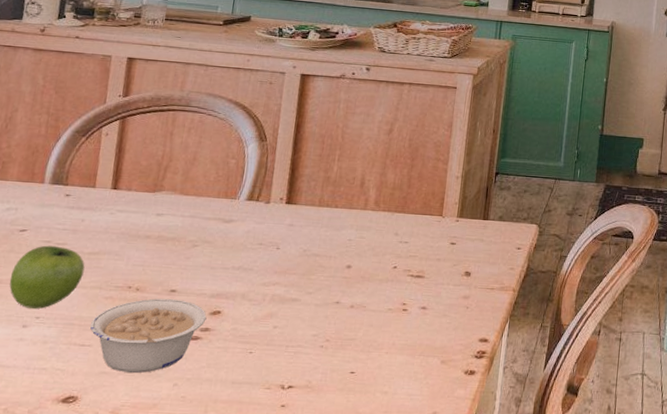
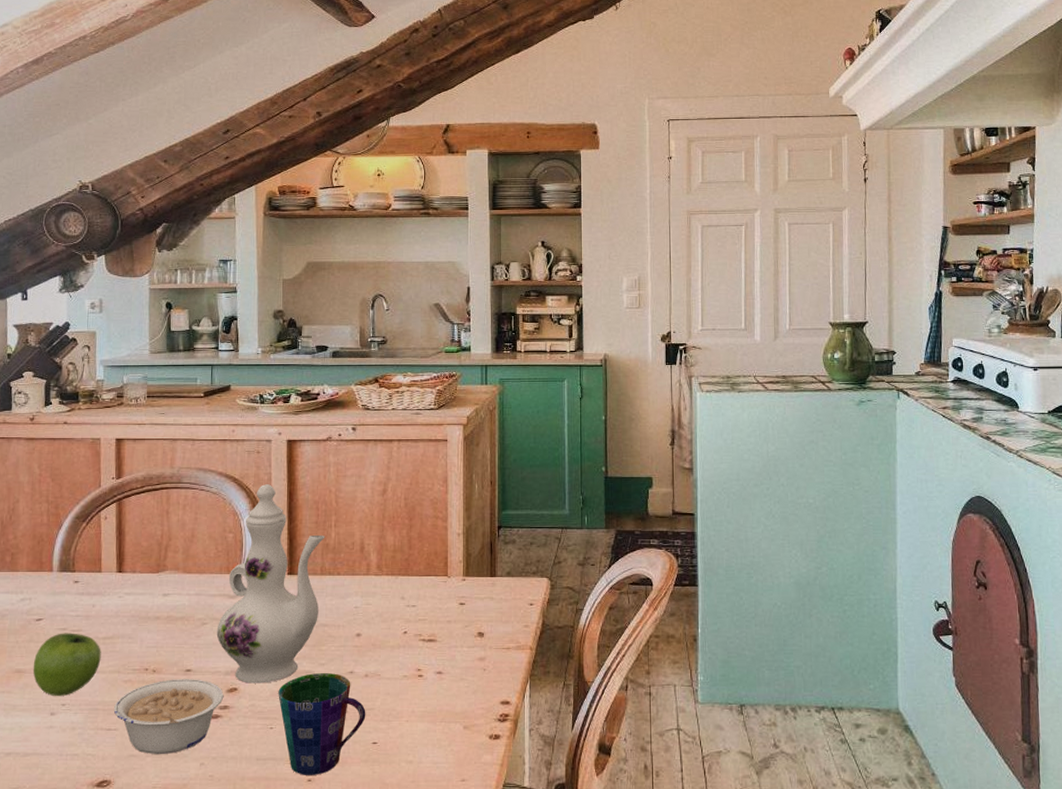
ewer: none [206,114,328,308] -> present [216,484,325,683]
cup: none [261,301,348,401] -> present [278,673,366,775]

